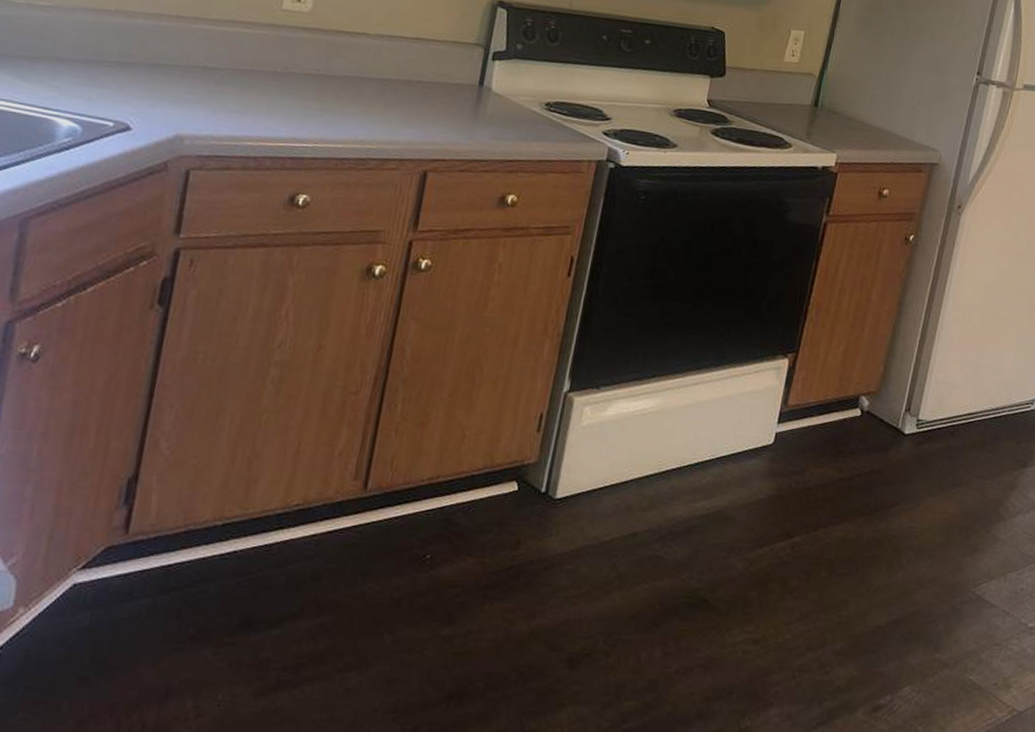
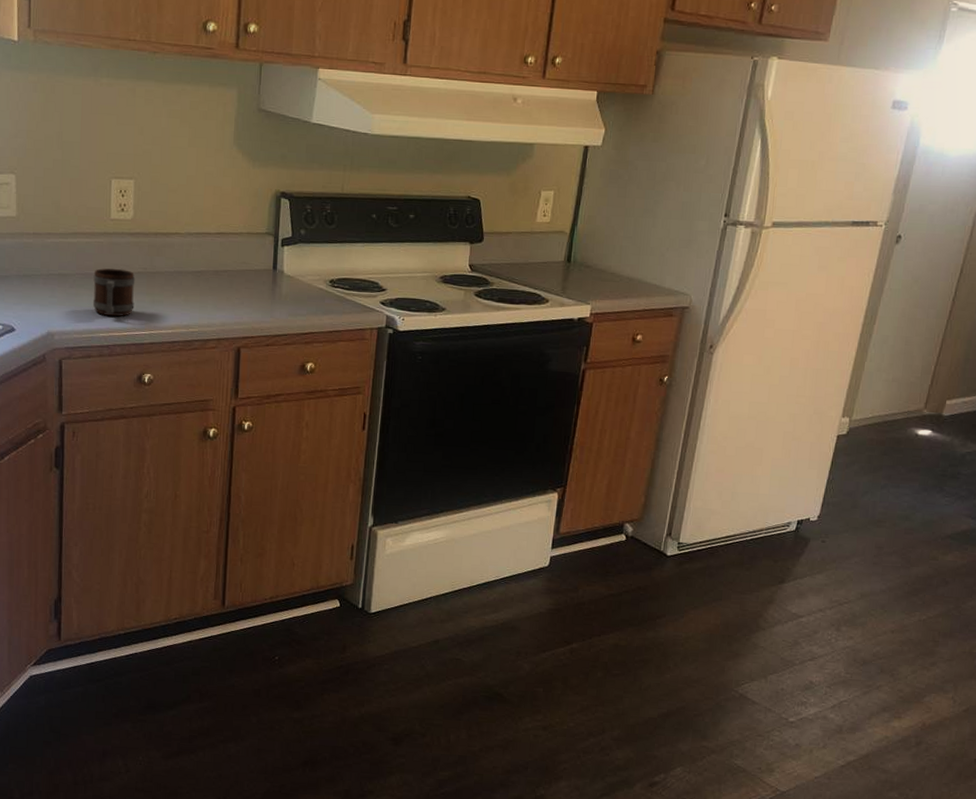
mug: none [243,65,304,124] -> present [92,268,135,316]

